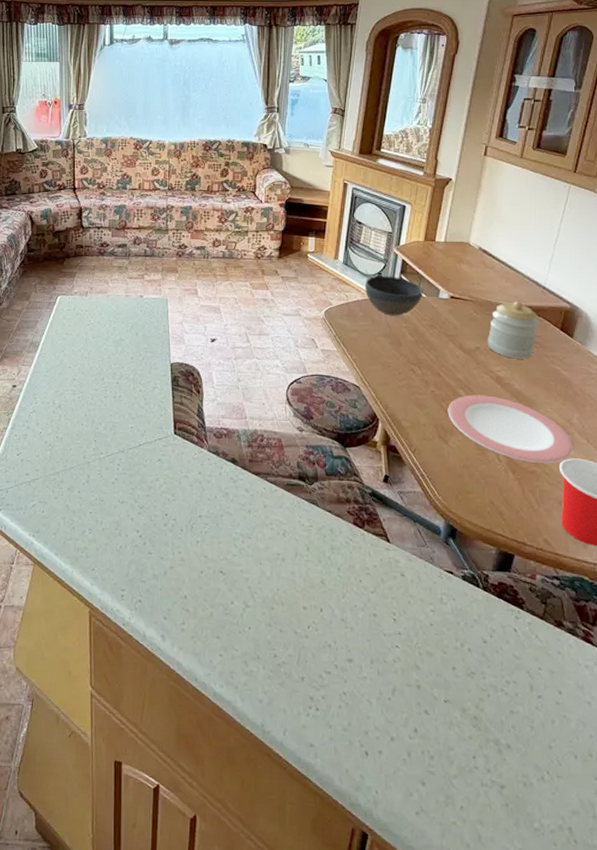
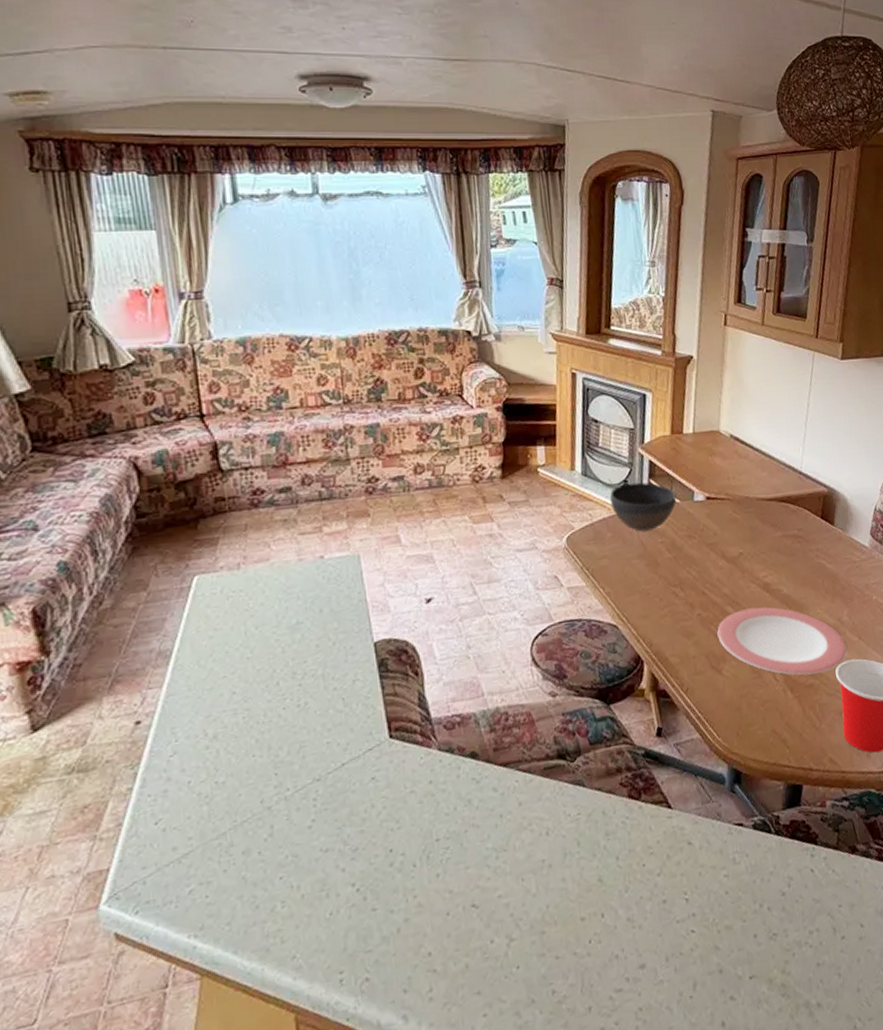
jar: present [487,301,539,359] -> none [749,492,800,560]

